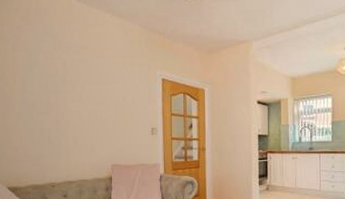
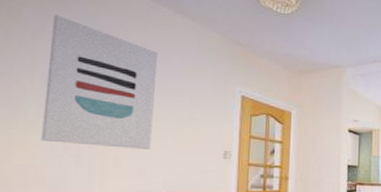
wall art: none [24,29,97,130] -> present [41,14,159,149]

